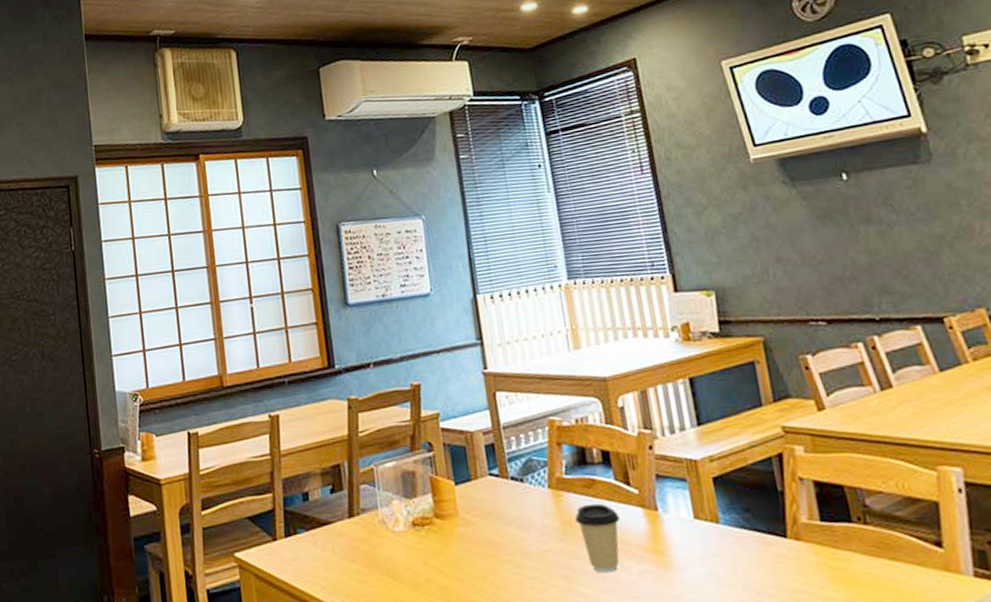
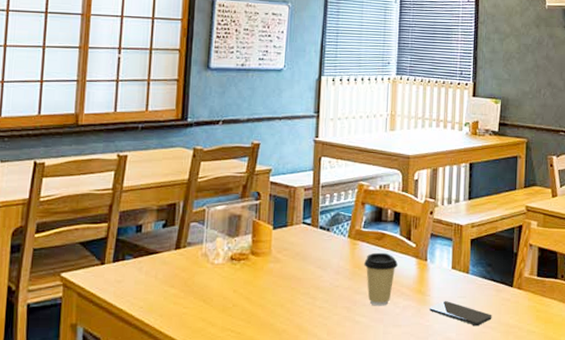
smartphone: none [675,562,767,593] -> present [430,301,492,325]

